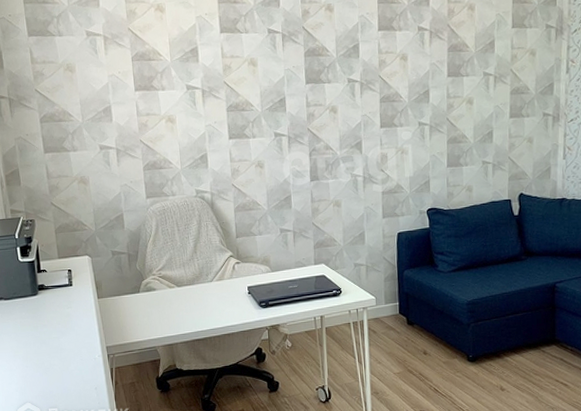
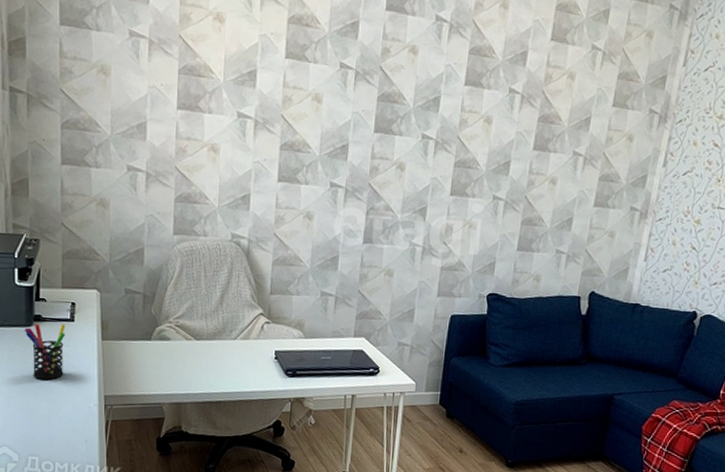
pen holder: none [31,289,70,341] -> present [24,323,65,380]

